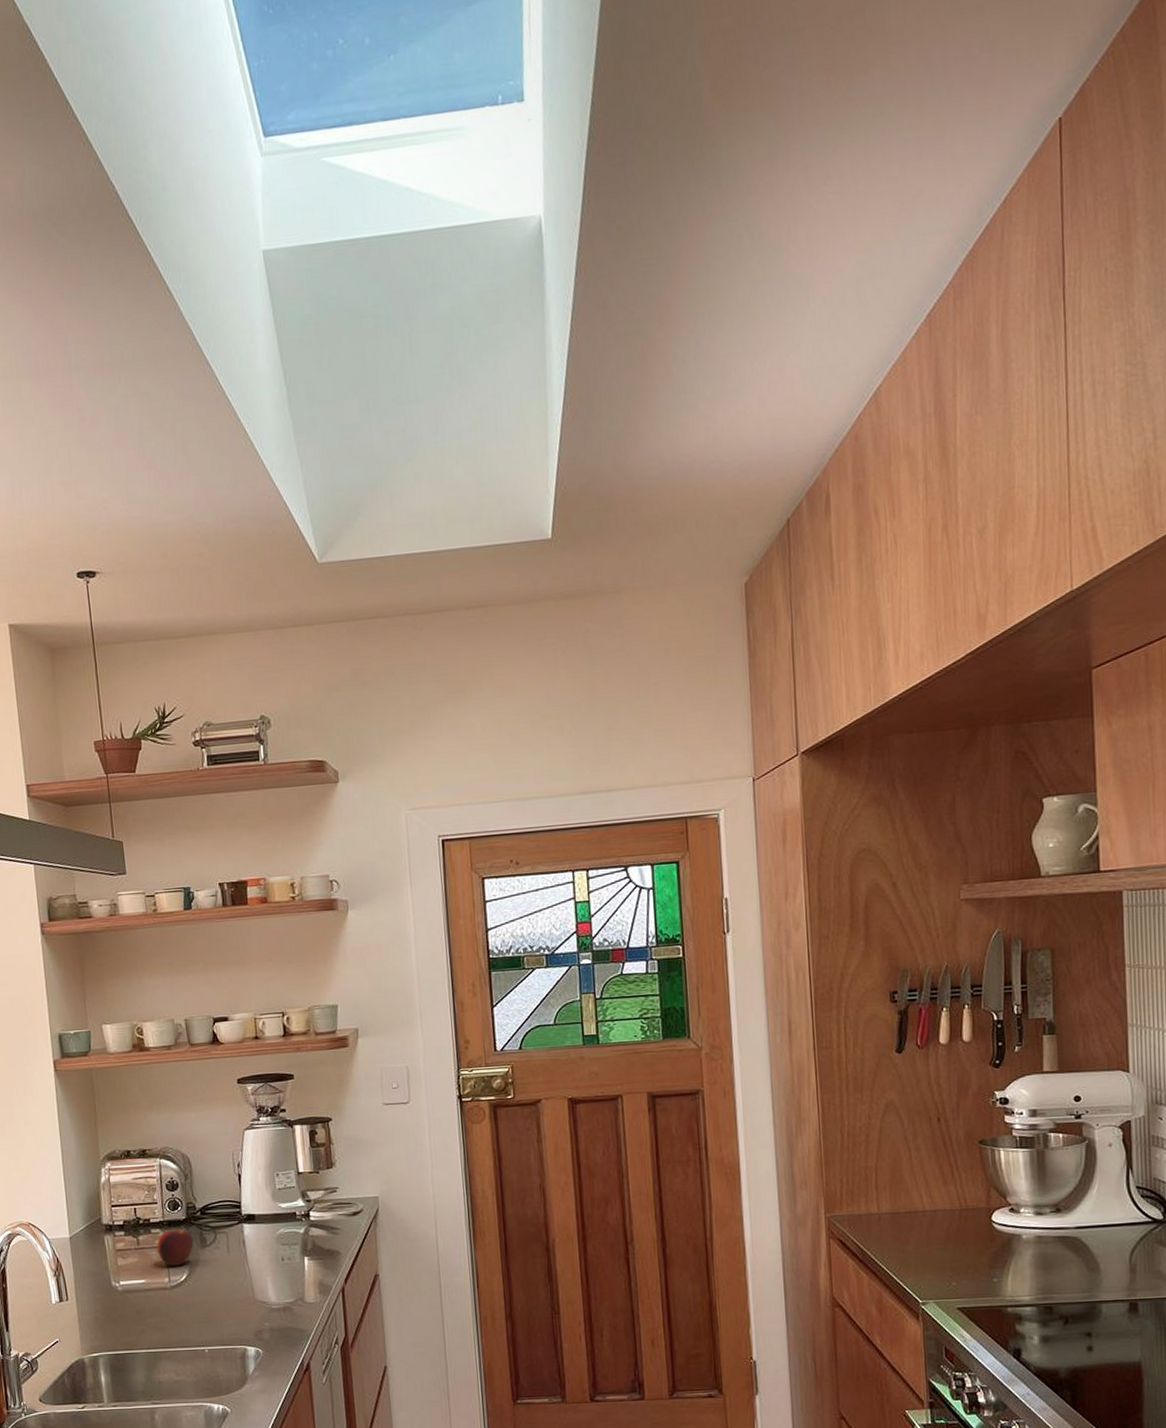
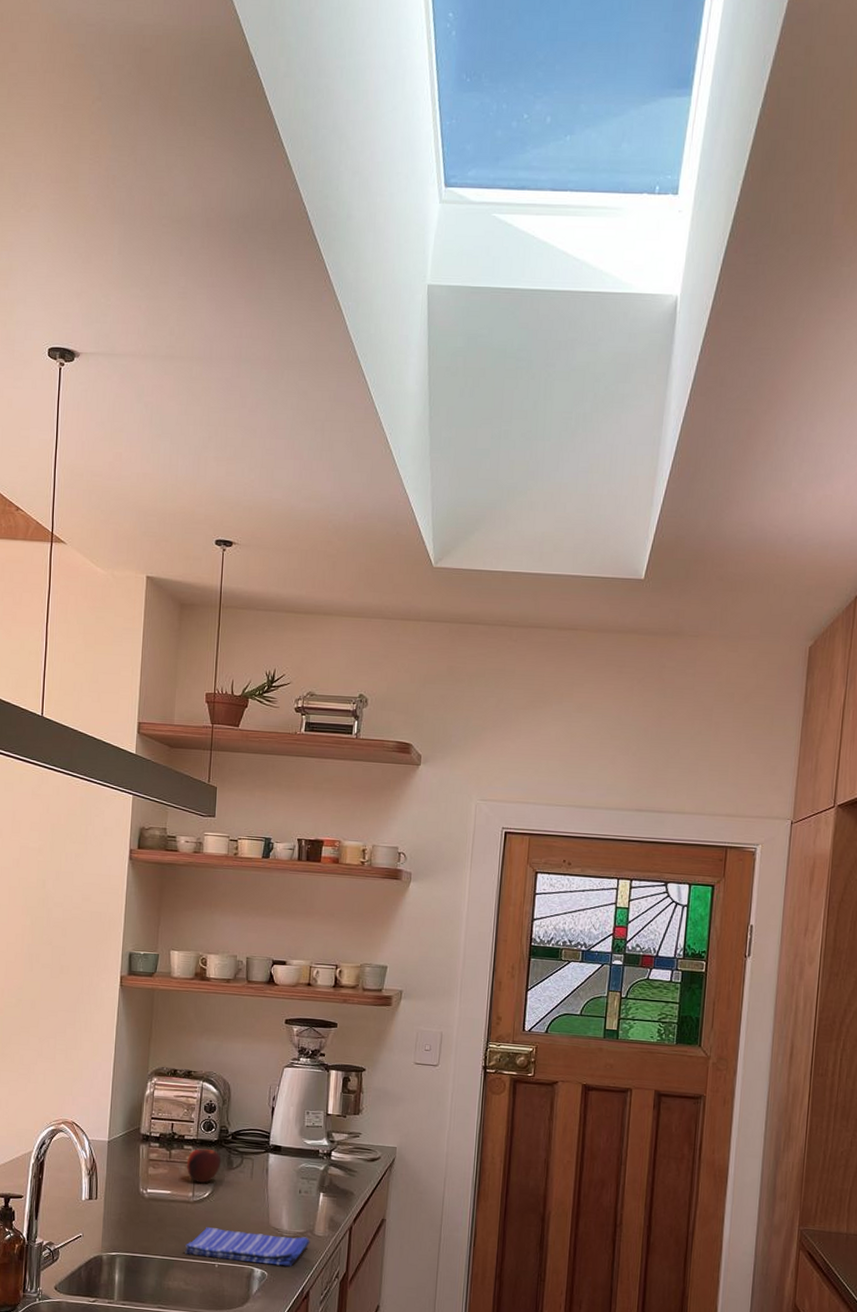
dish towel: none [170,1306,302,1344] -> present [185,1227,310,1267]

